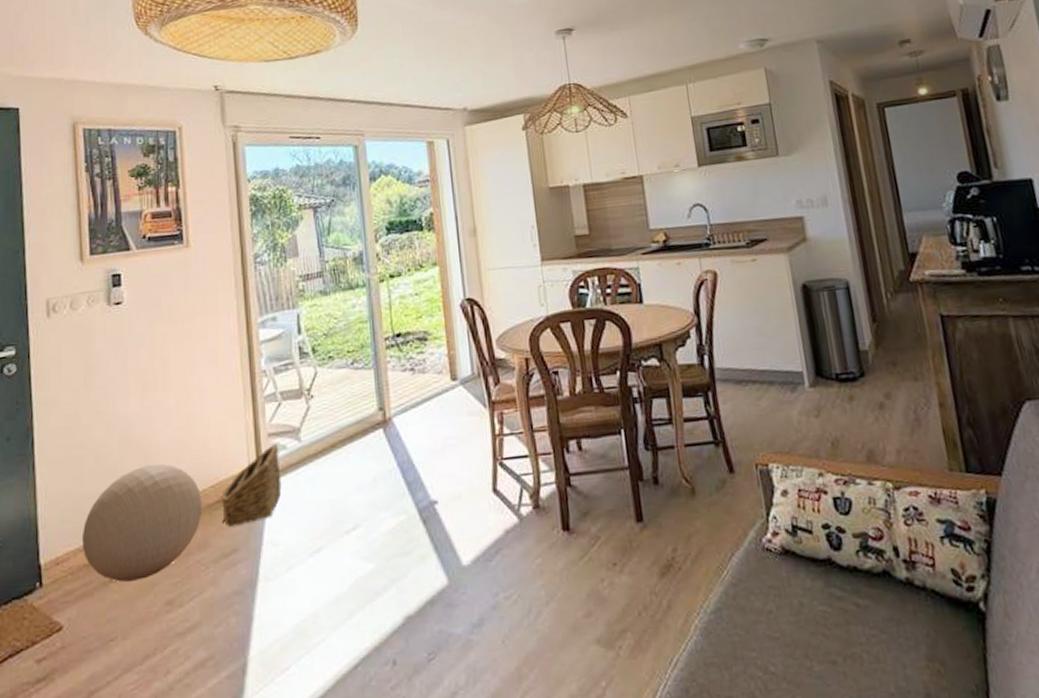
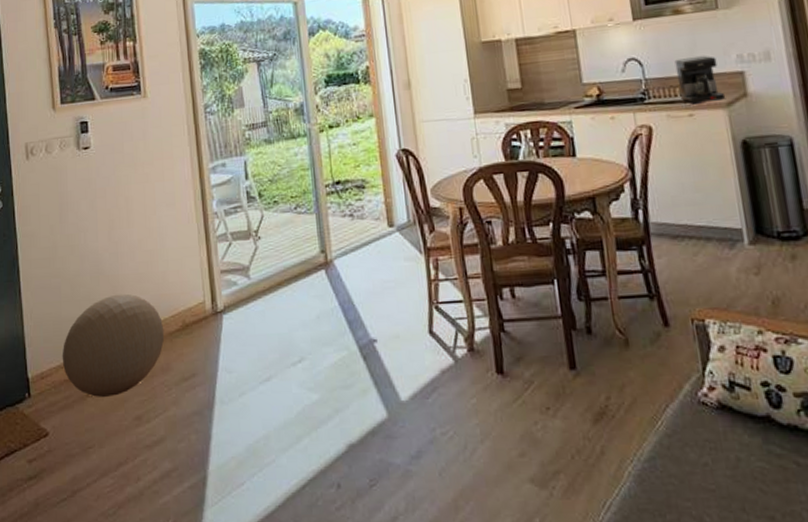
basket: present [221,444,282,527] -> none [181,280,234,353]
coffee maker: none [738,200,785,249] -> present [674,55,725,104]

